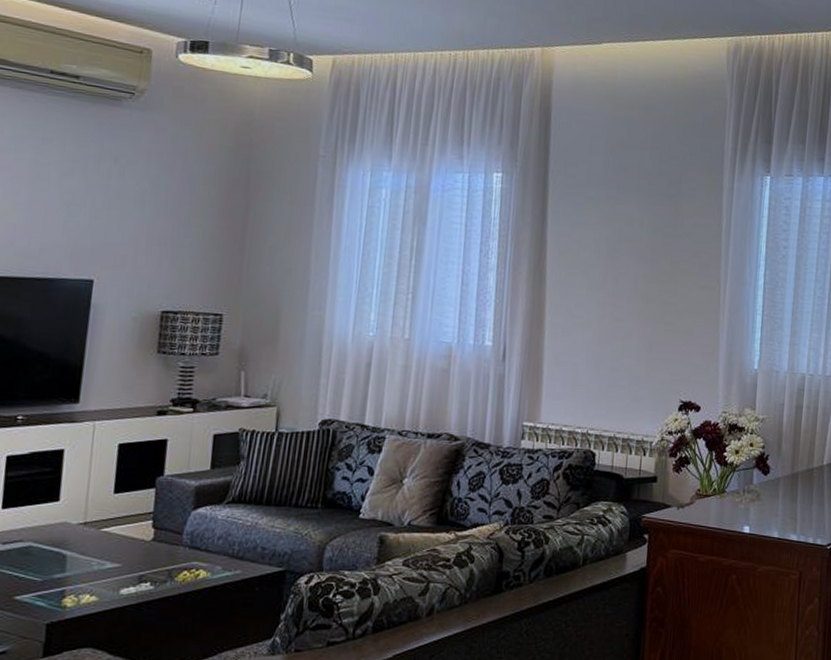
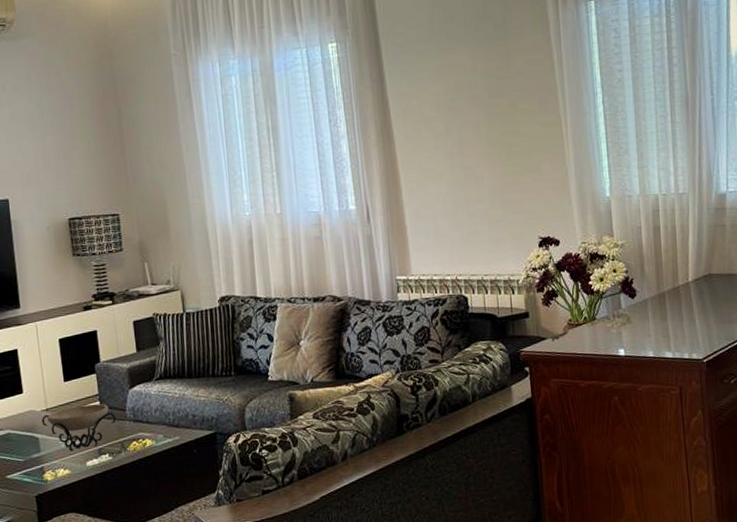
decorative bowl: none [75,523,170,576] -> present [41,404,117,452]

